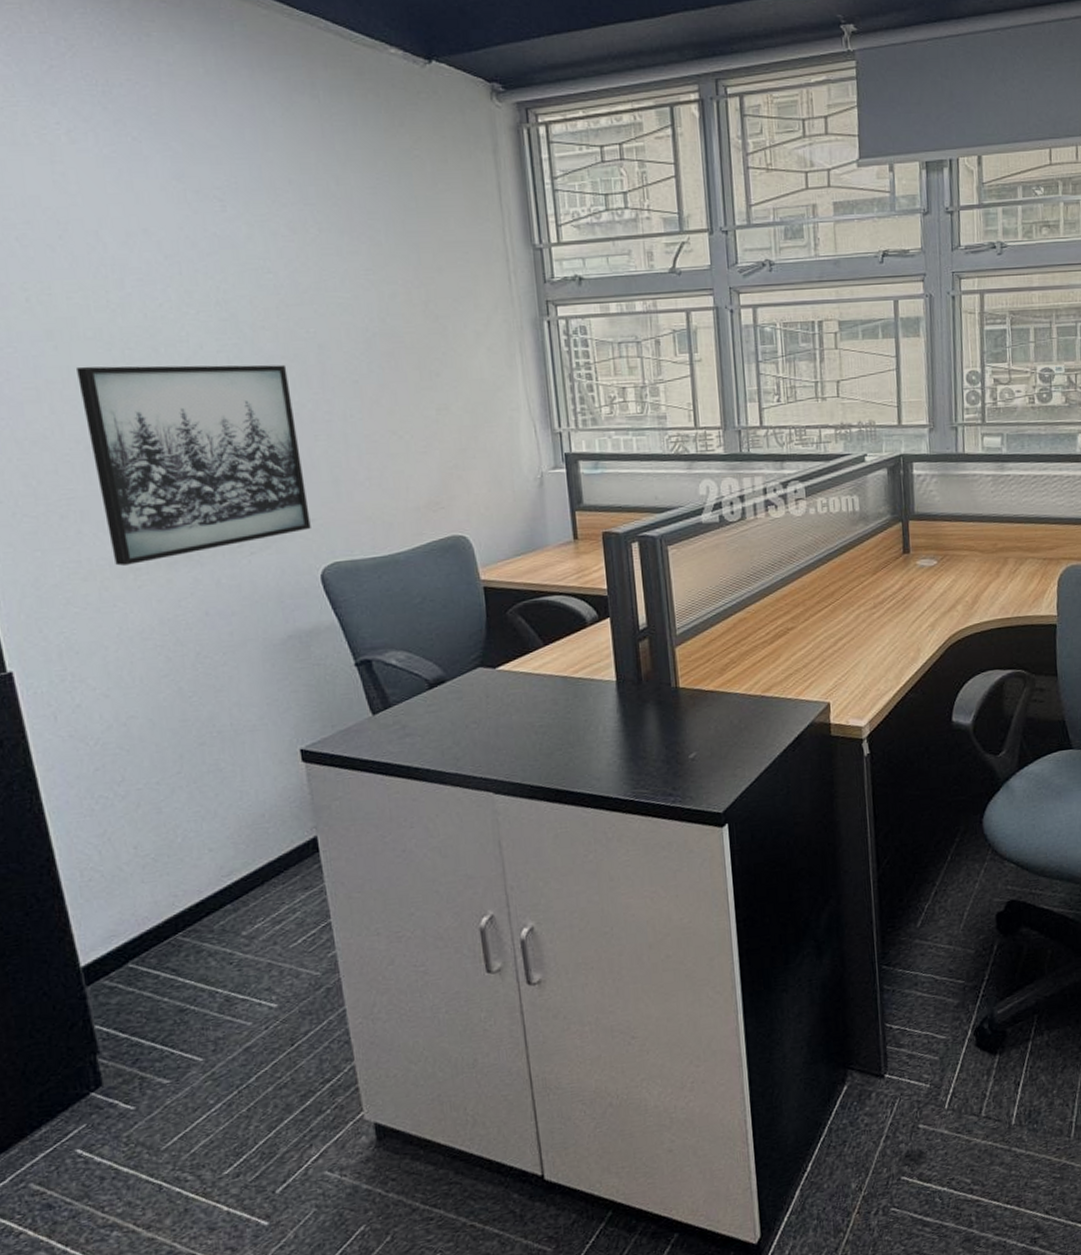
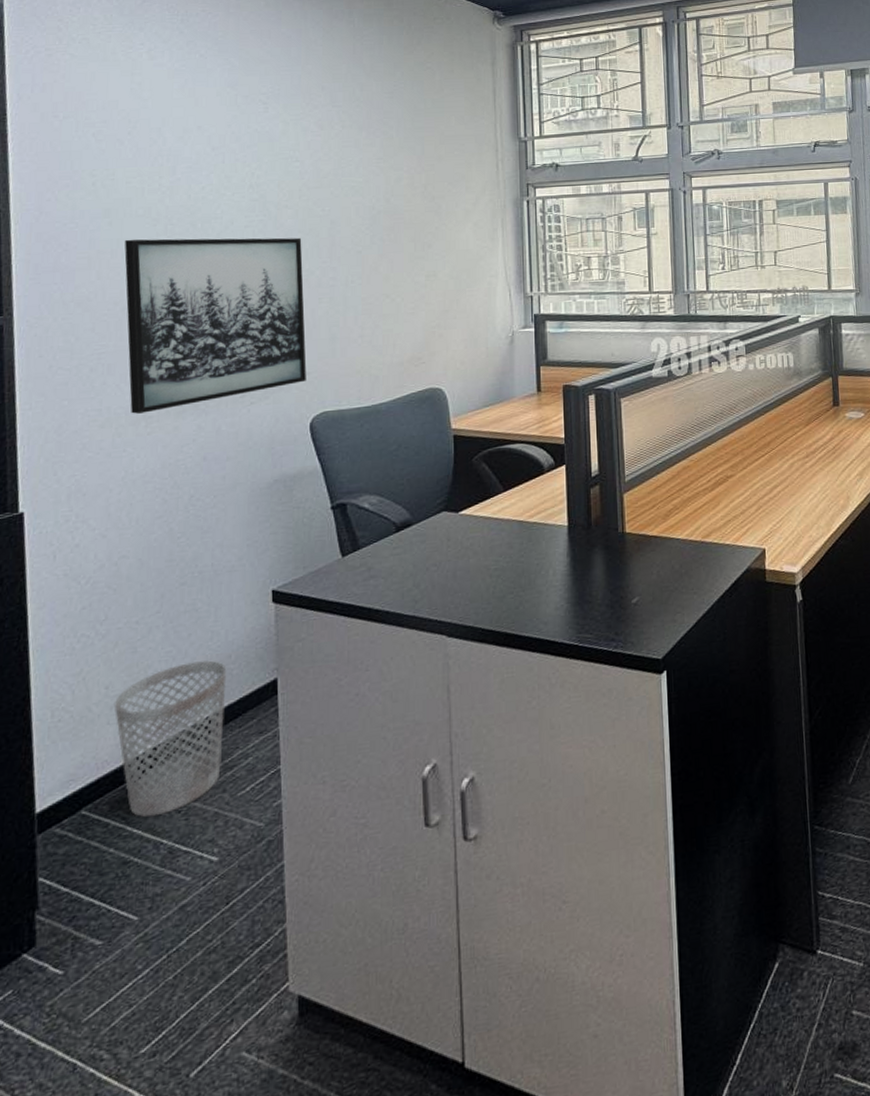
wastebasket: none [145,819,269,969] -> present [113,660,227,818]

